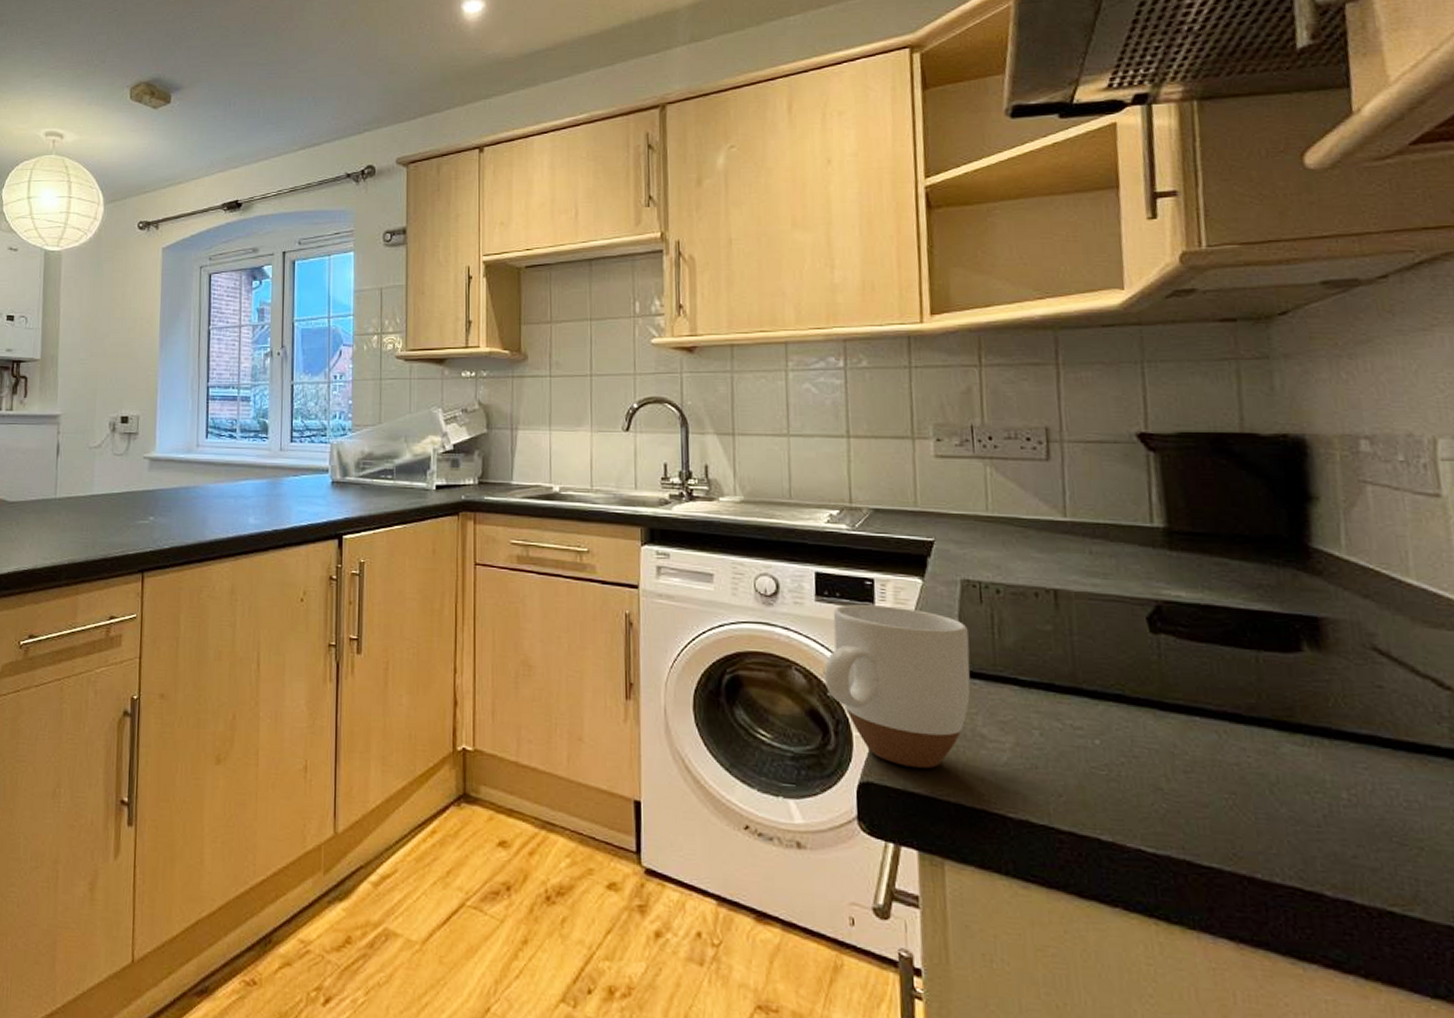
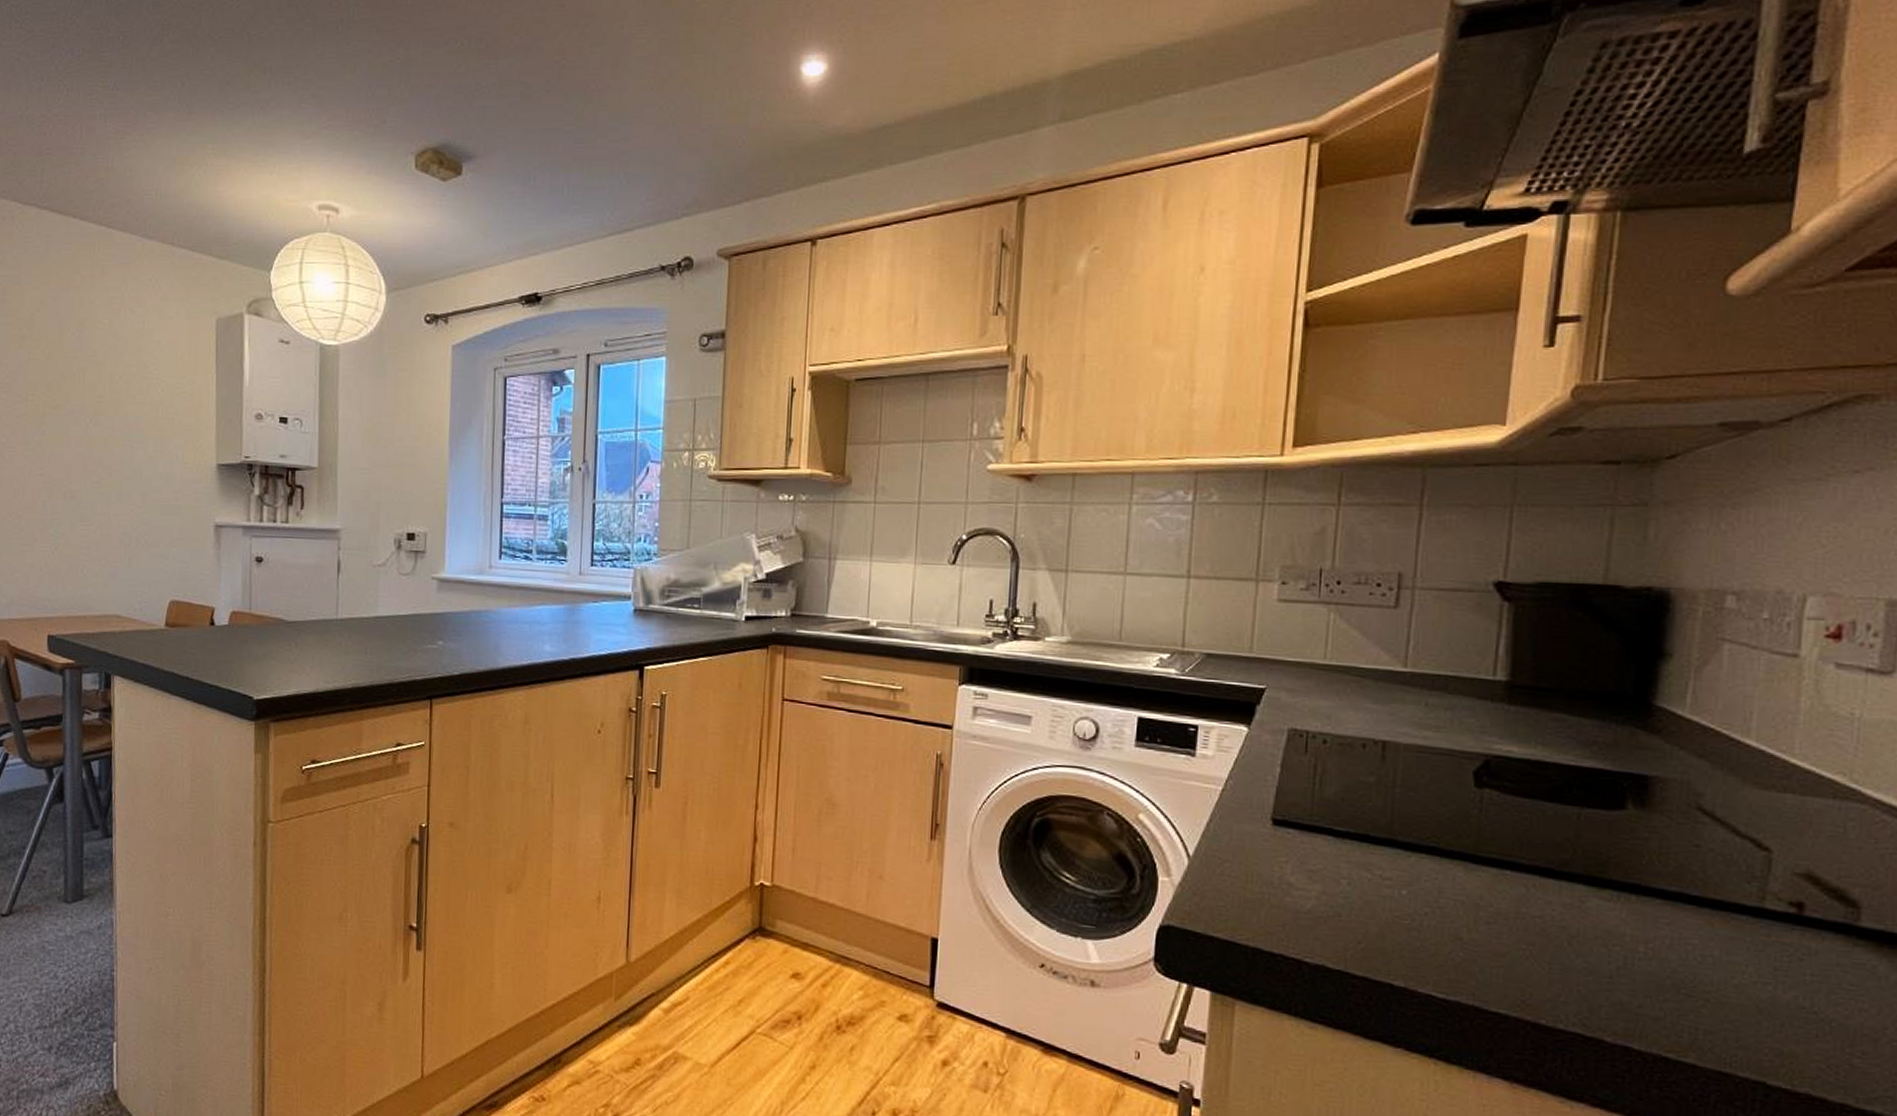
mug: present [825,604,971,769] -> none [1136,751,1289,915]

